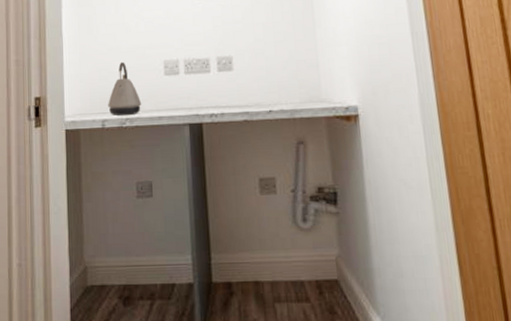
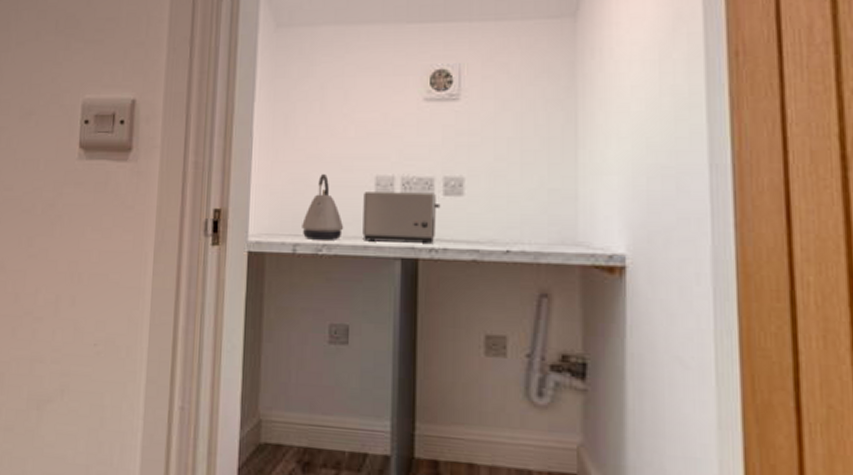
toaster: none [155,70,216,113] -> present [362,192,441,243]

